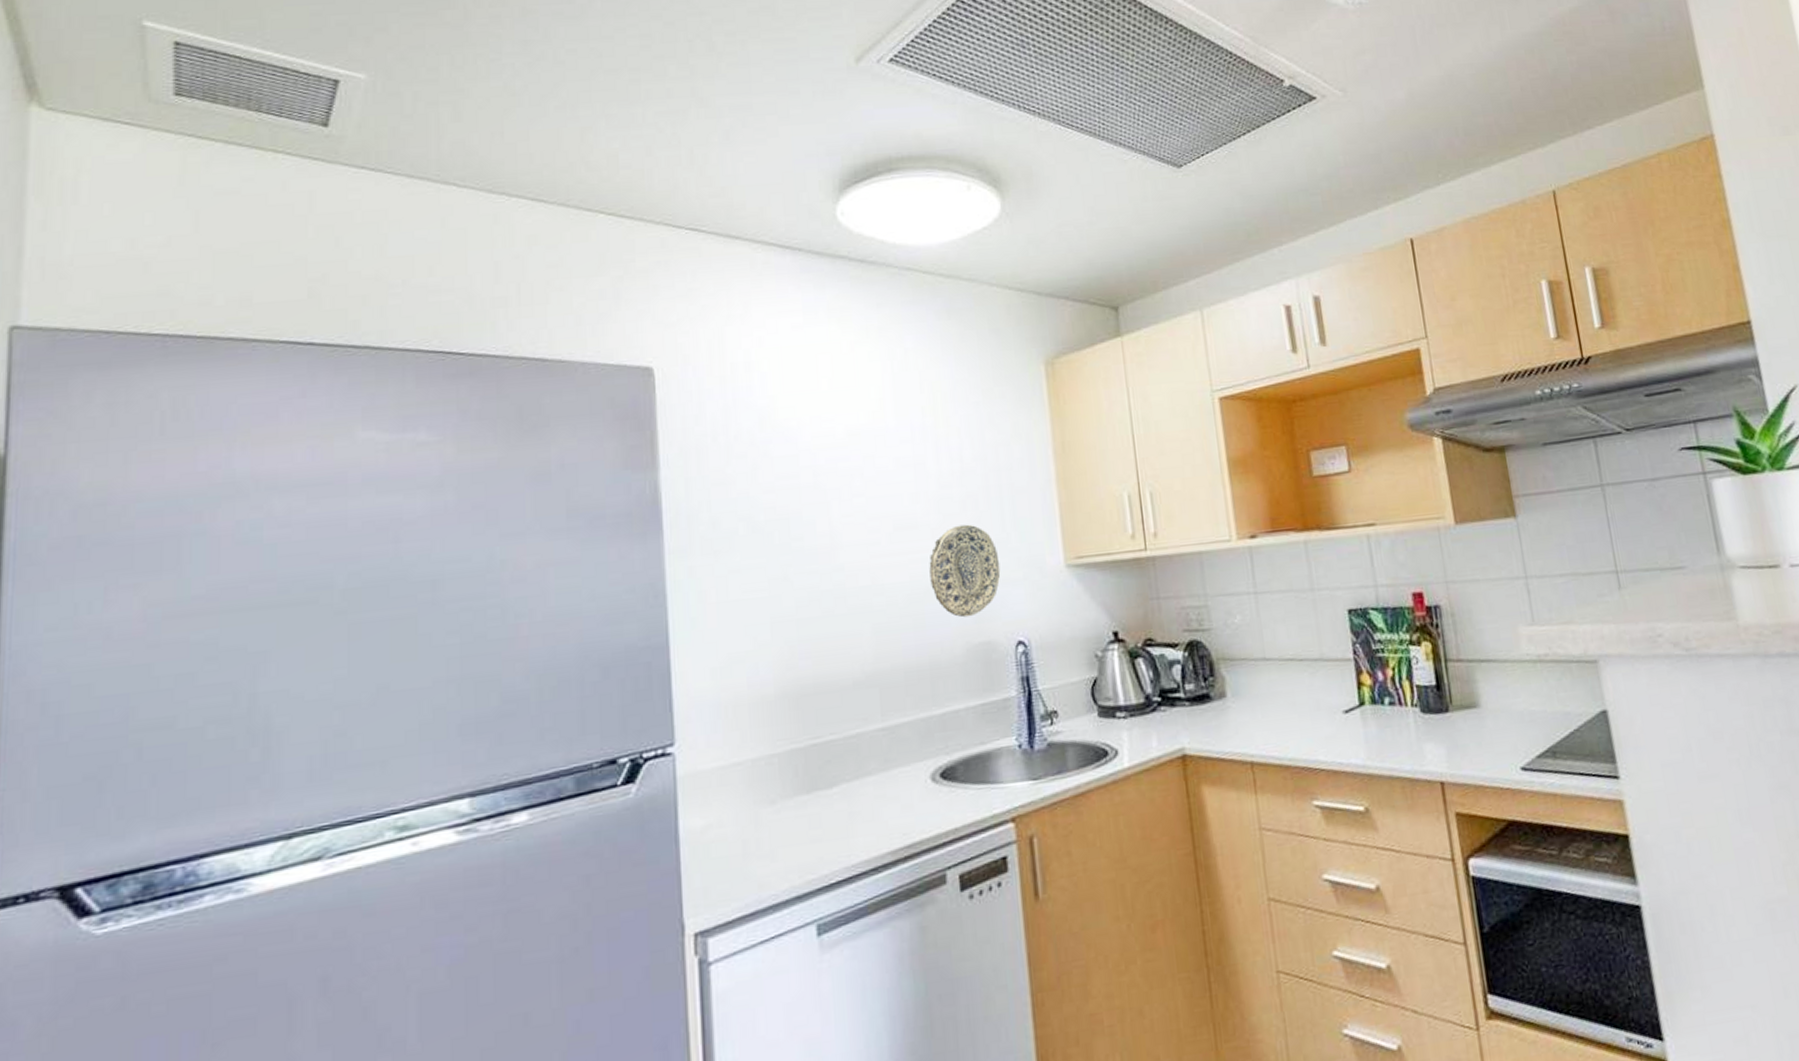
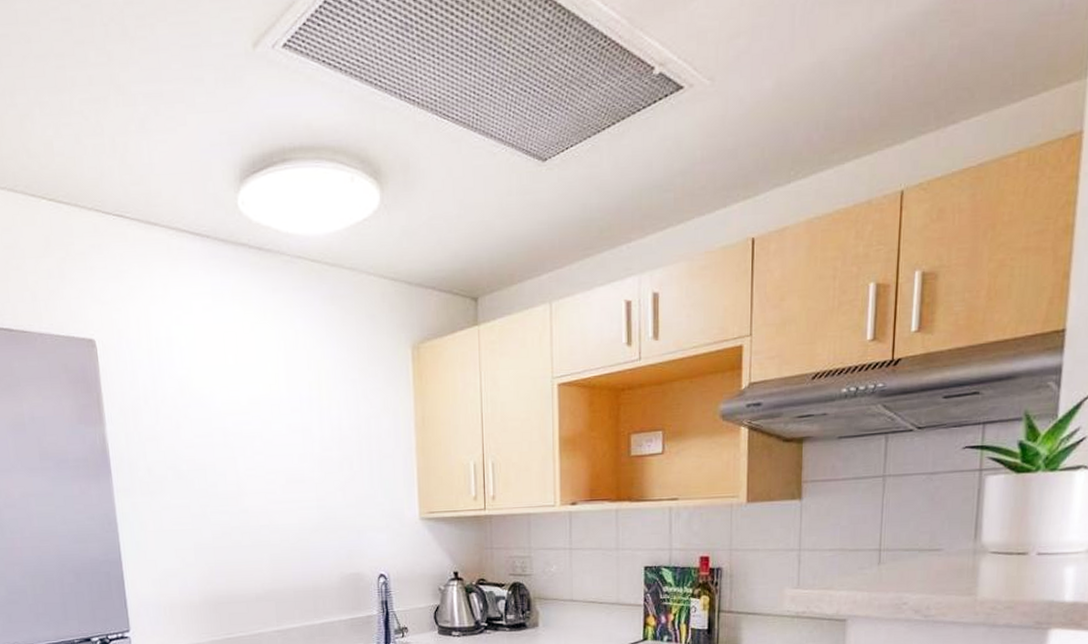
decorative plate: present [929,524,1001,618] -> none [313,481,369,554]

